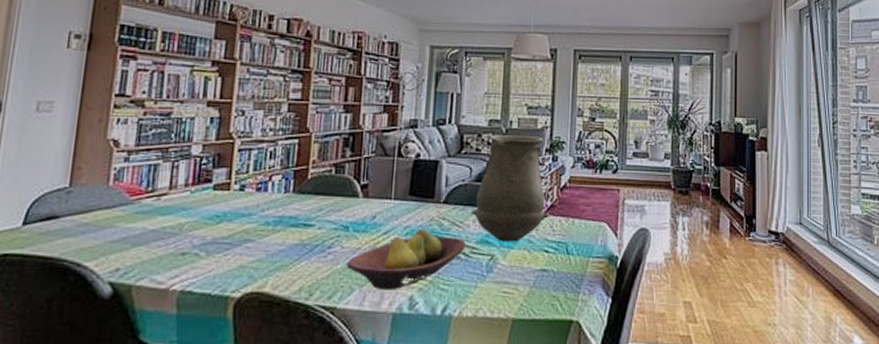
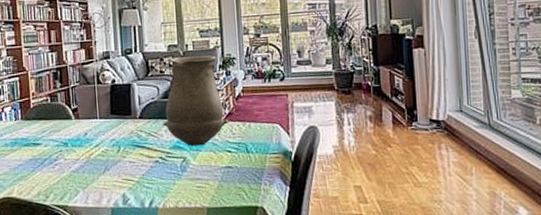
fruit bowl: present [346,228,466,291] -> none [70,140,162,191]

